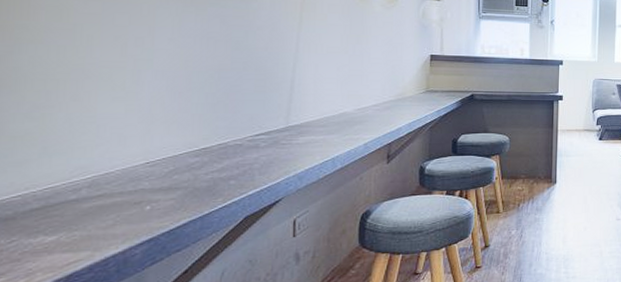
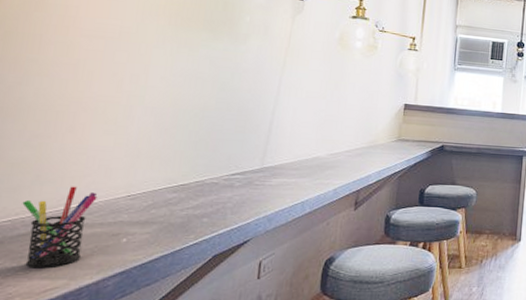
pen holder: none [31,156,114,241] -> present [22,186,98,267]

